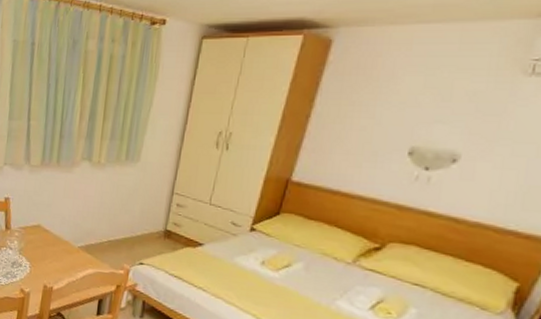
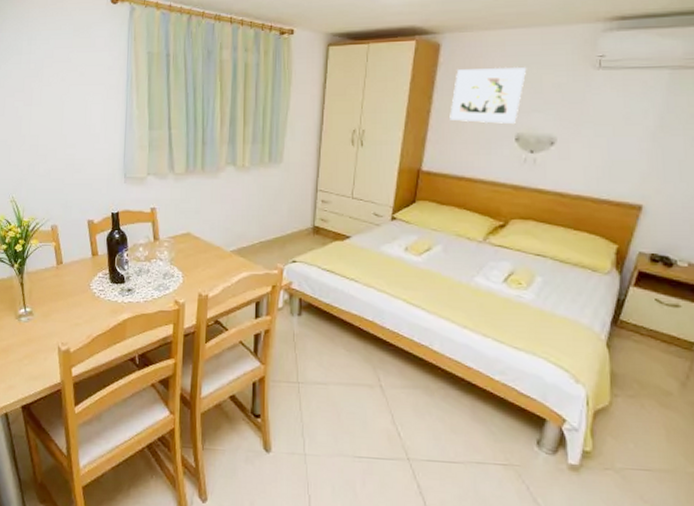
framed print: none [332,70,436,136] -> present [450,67,527,125]

